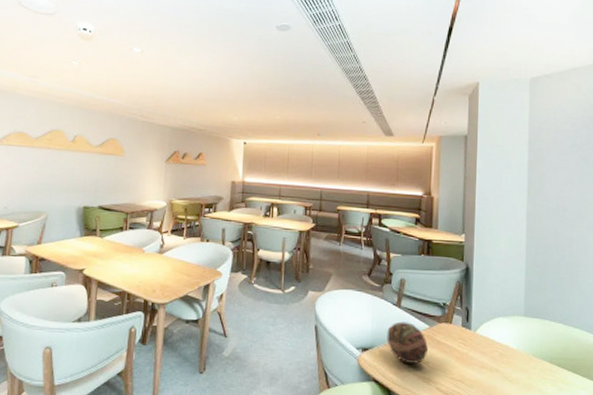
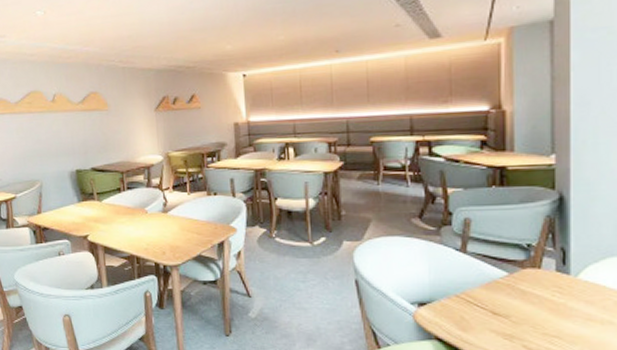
decorative ball: present [387,321,429,364] -> none [450,270,509,318]

